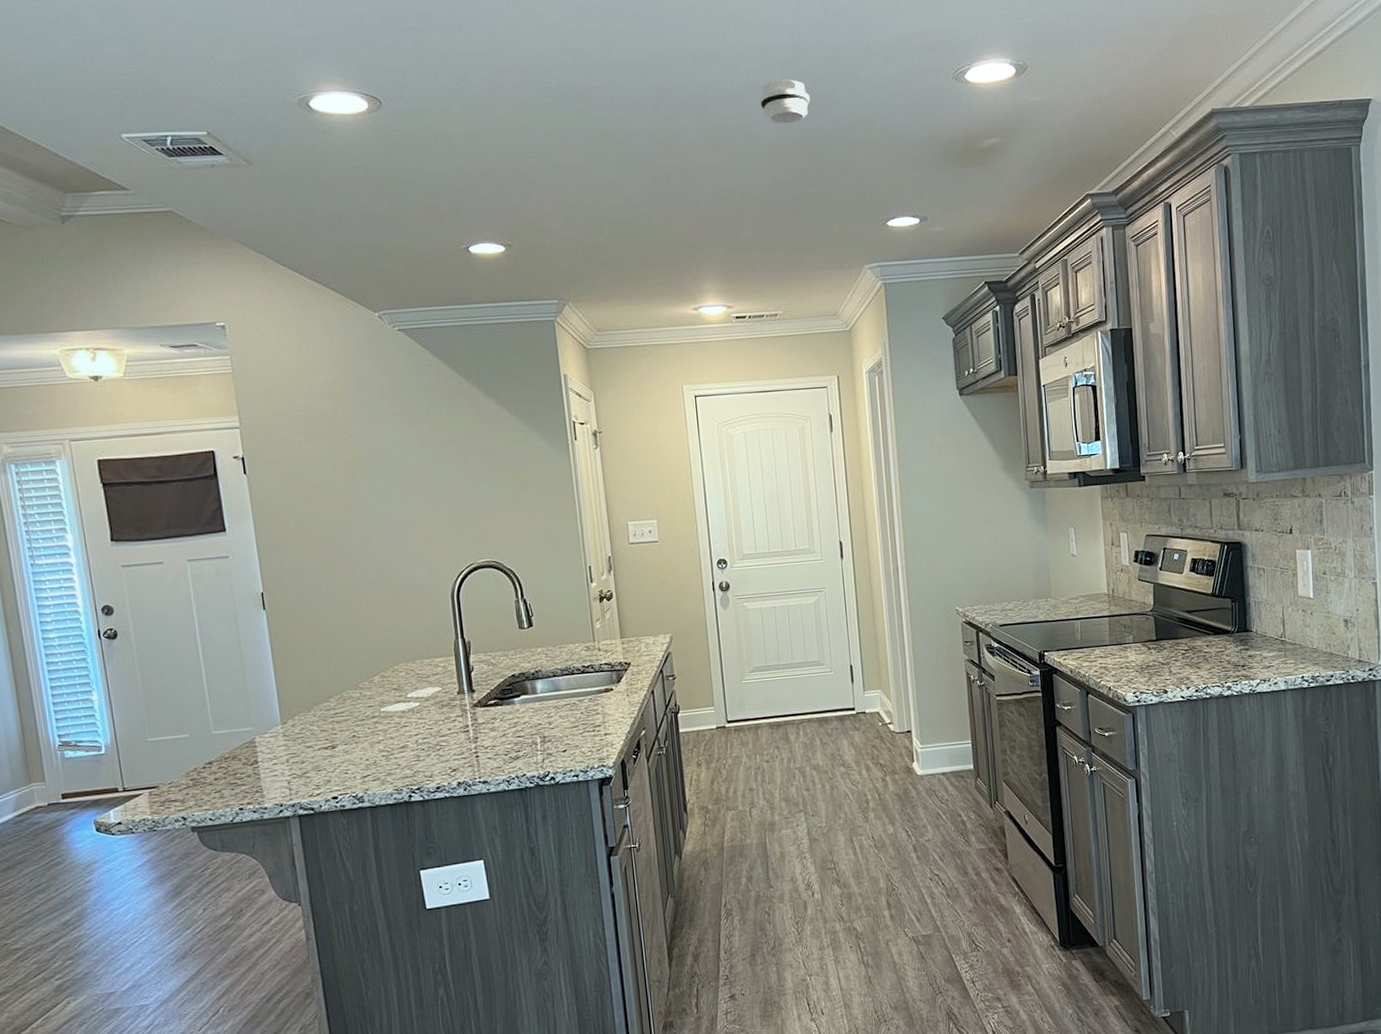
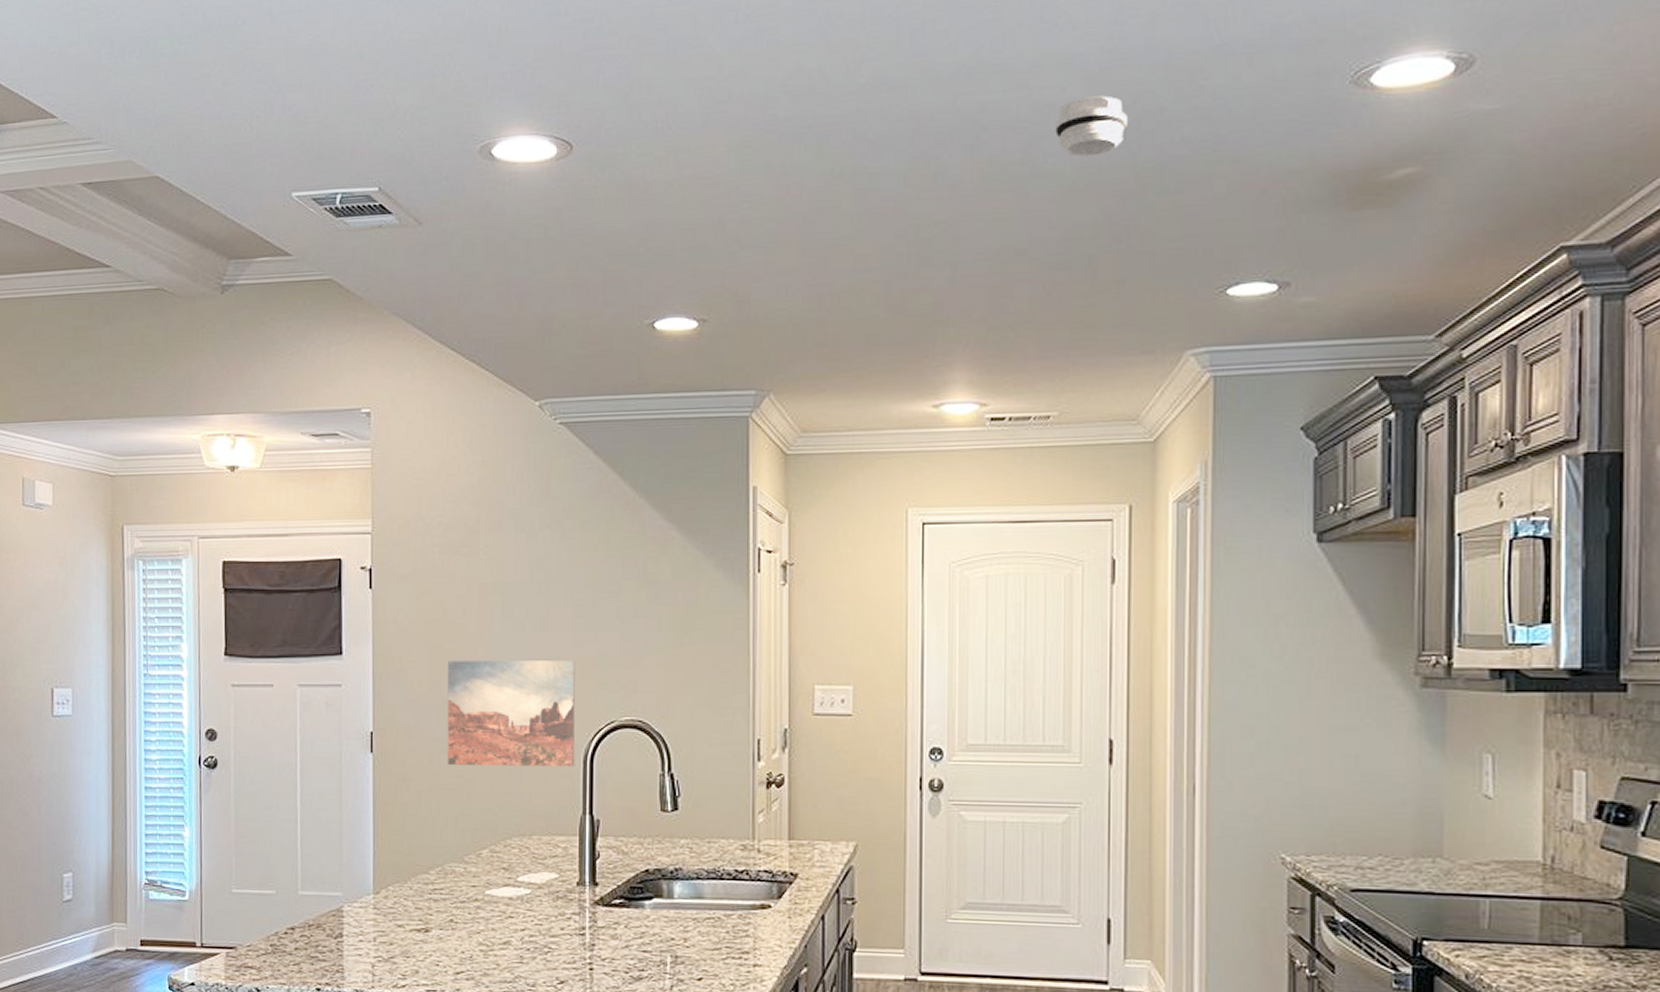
wall art: none [323,519,445,612] -> present [447,661,576,767]

